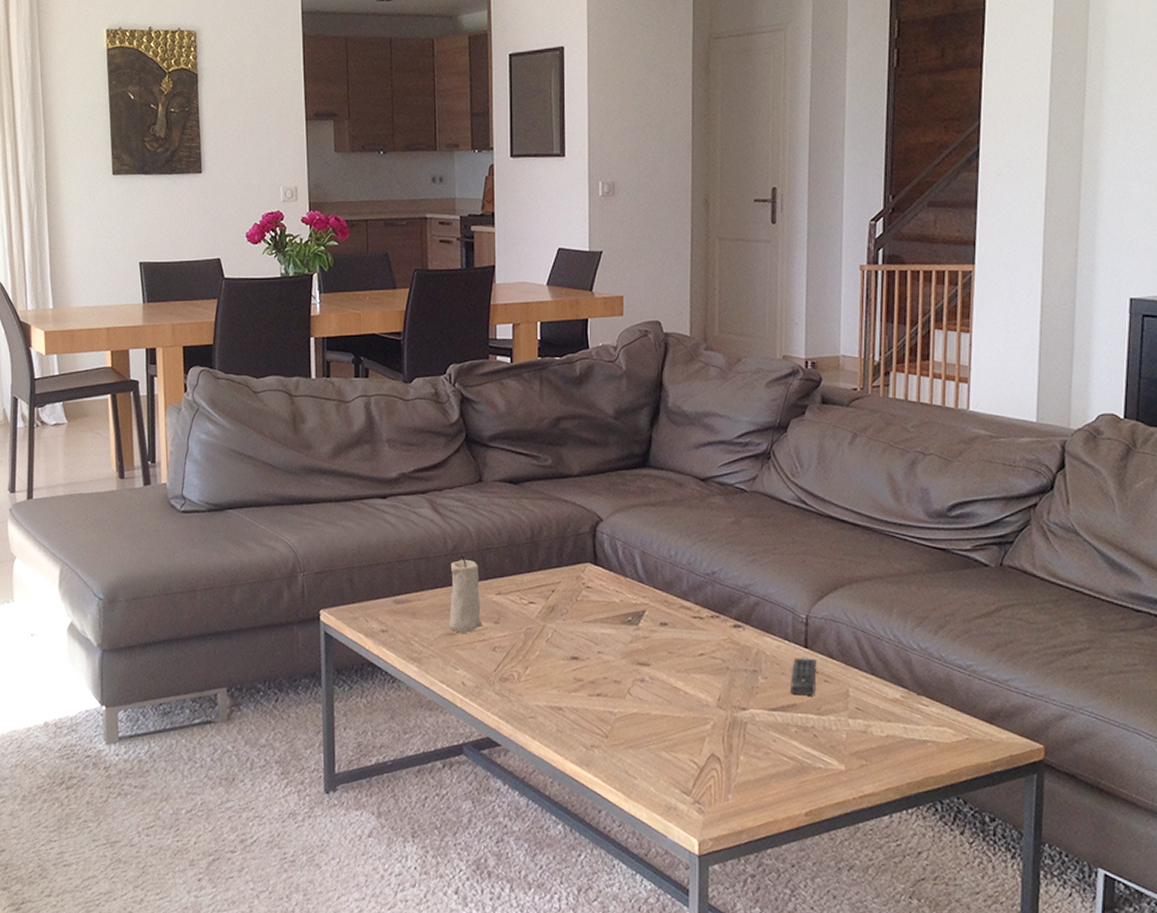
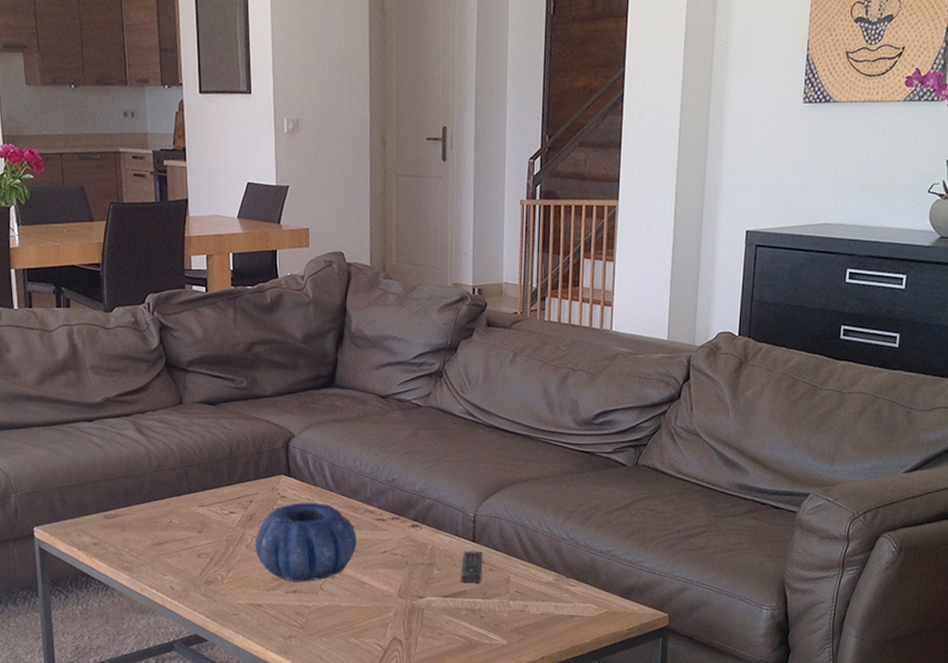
candle: present [448,555,483,633] -> none [155,472,188,543]
decorative bowl: none [555,594,670,684] -> present [254,502,357,582]

